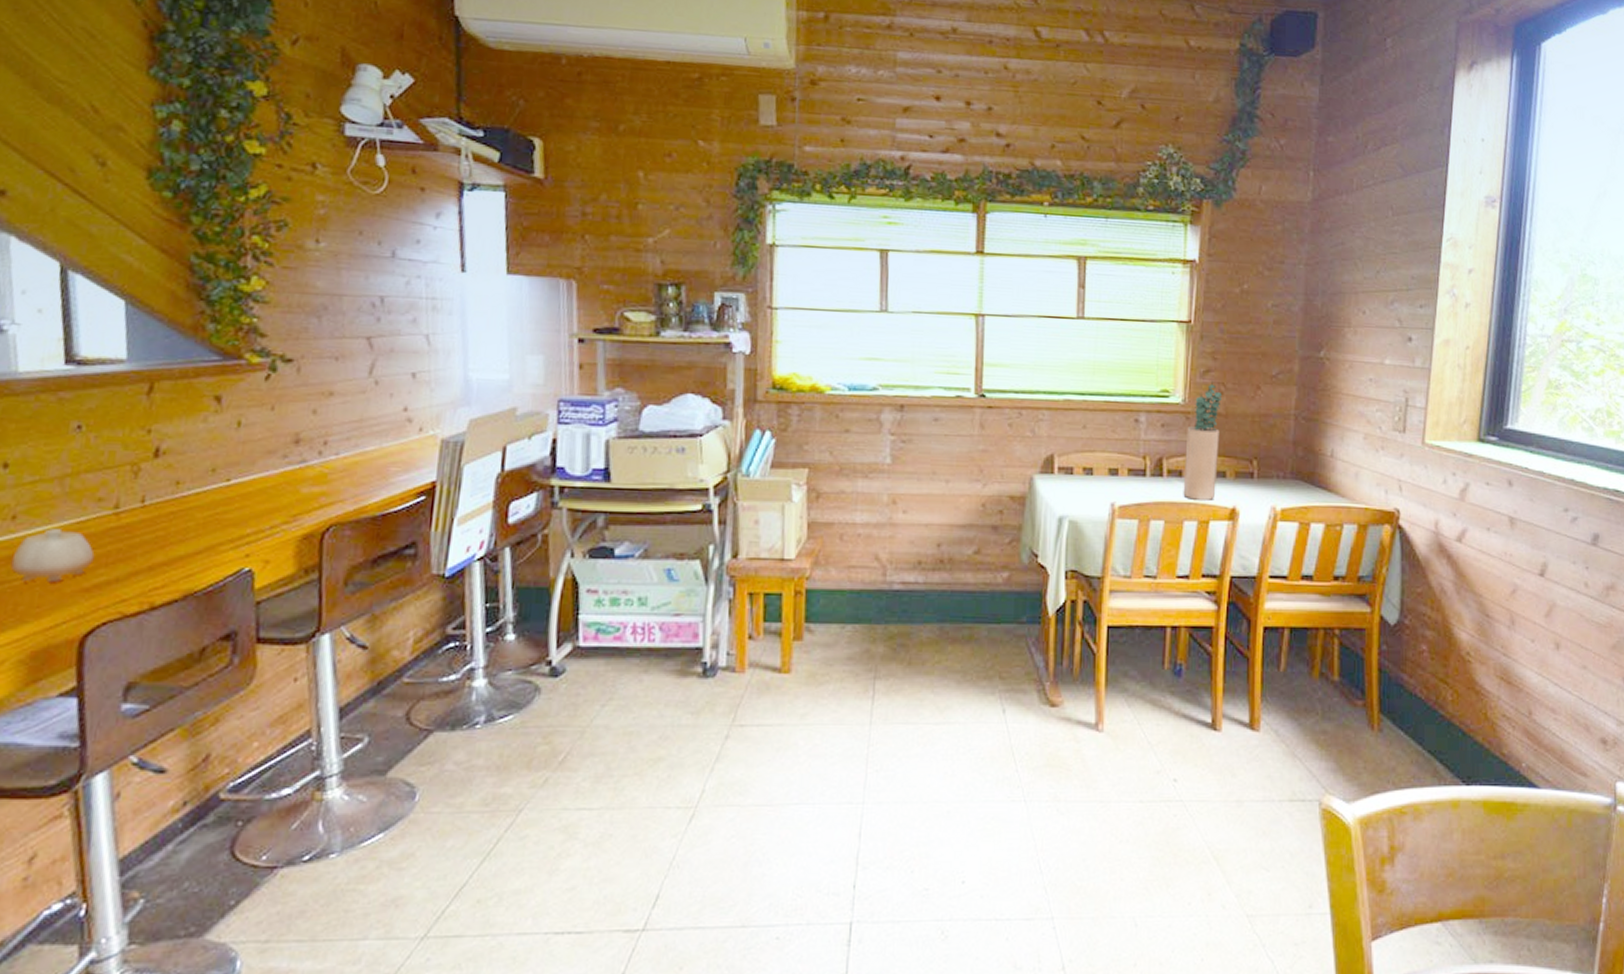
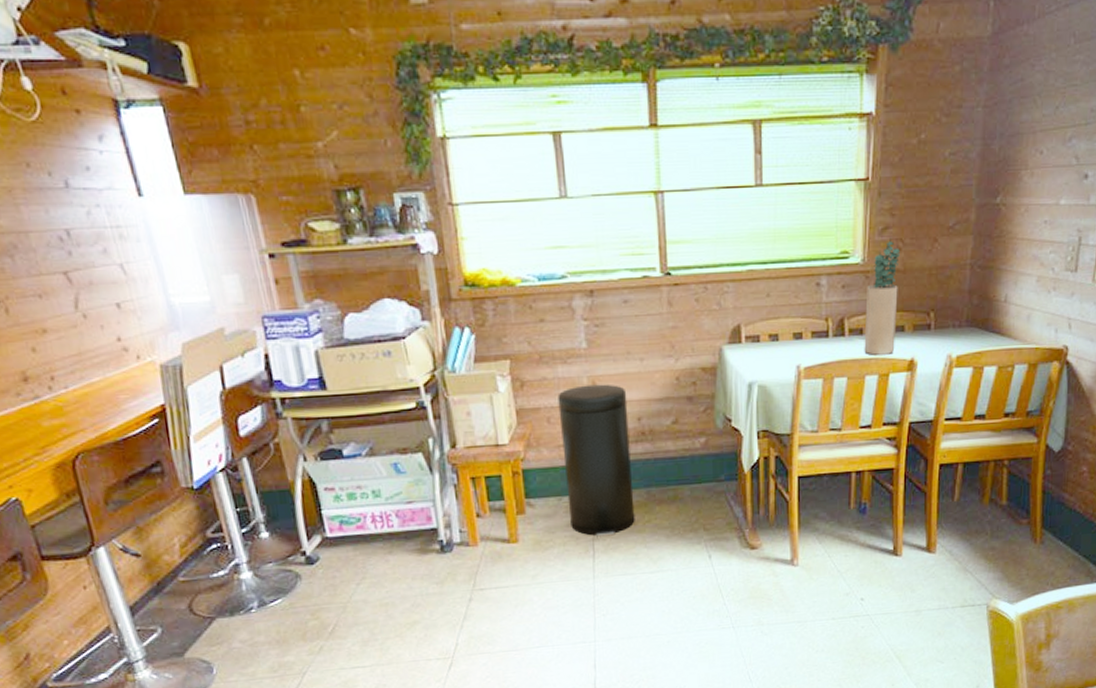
pedal bin: none [851,503,928,675] -> present [557,384,635,537]

